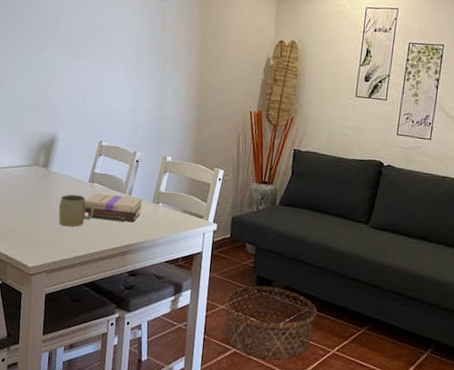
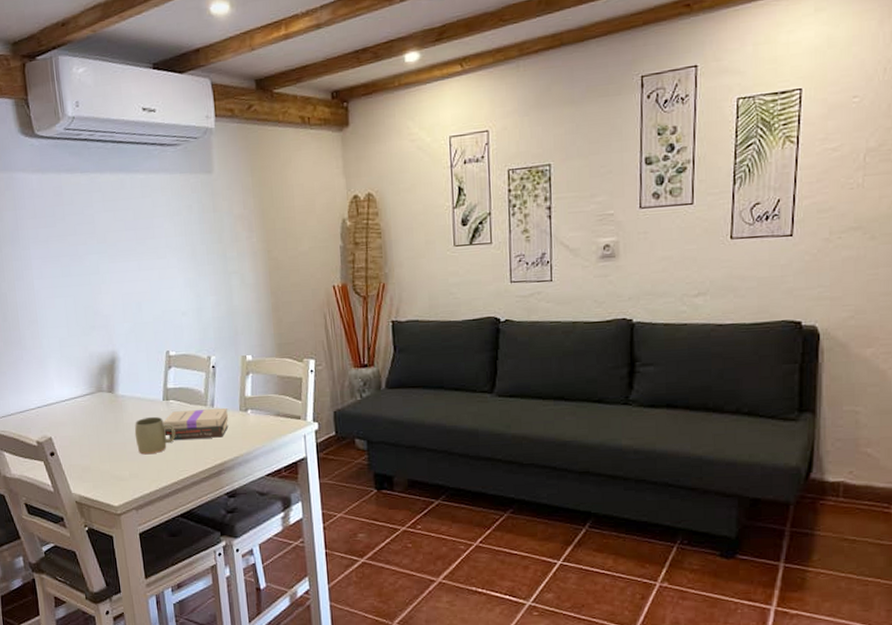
basket: present [224,285,318,360] -> none [343,483,451,566]

